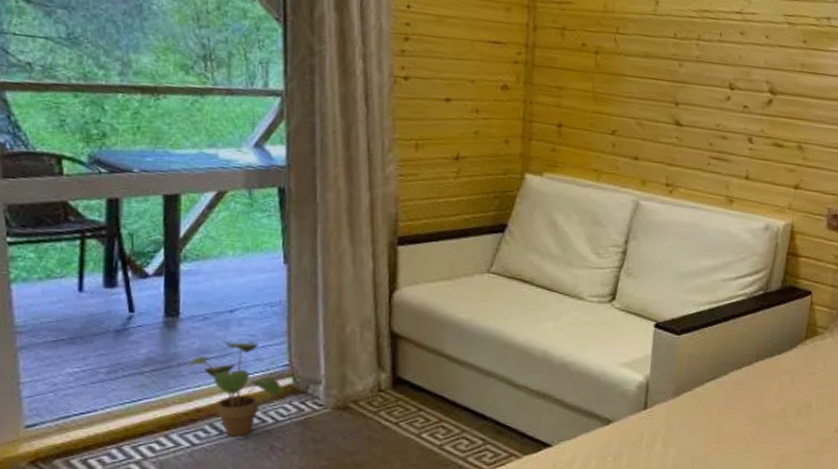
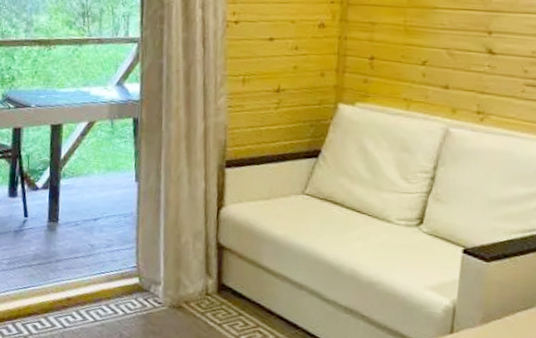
potted plant: present [184,342,281,437] -> none [60,245,130,324]

